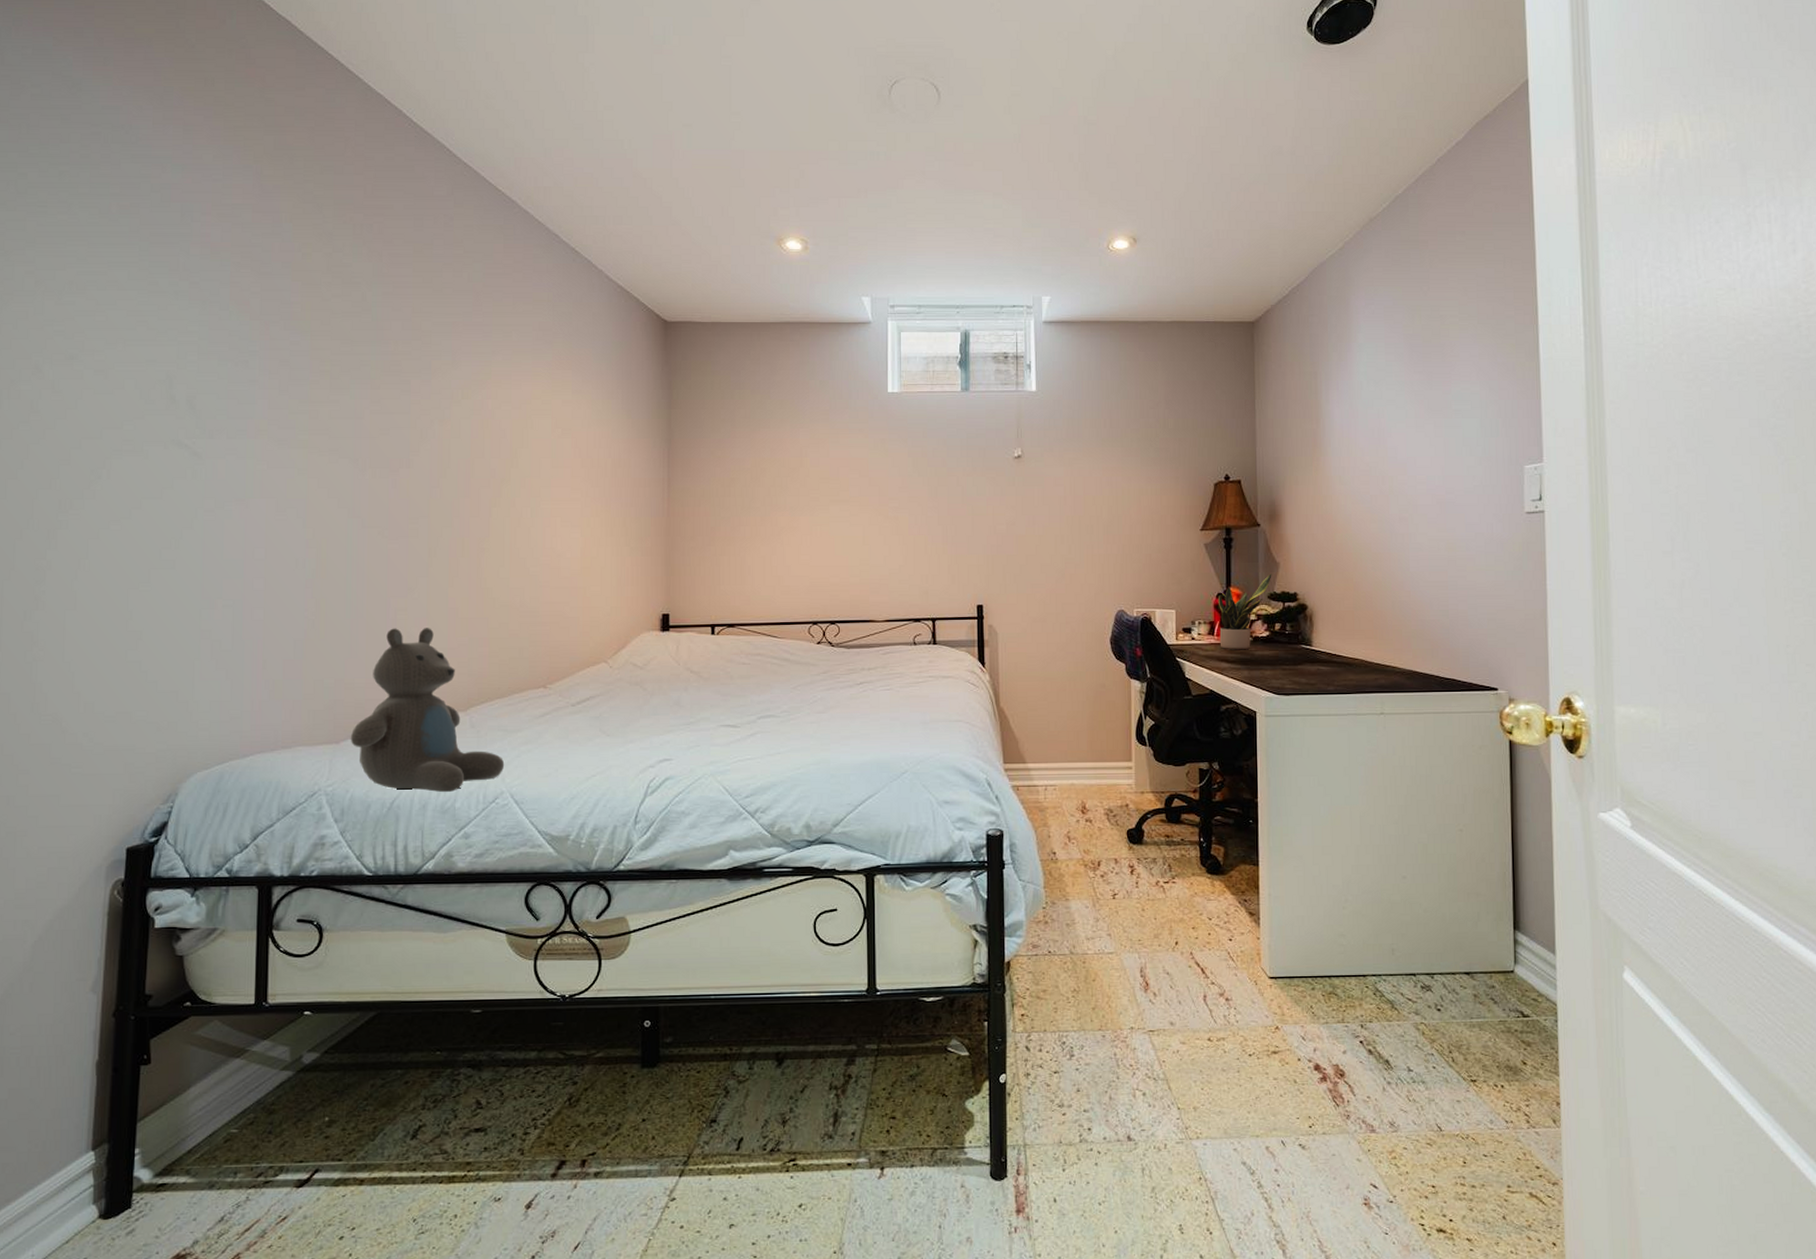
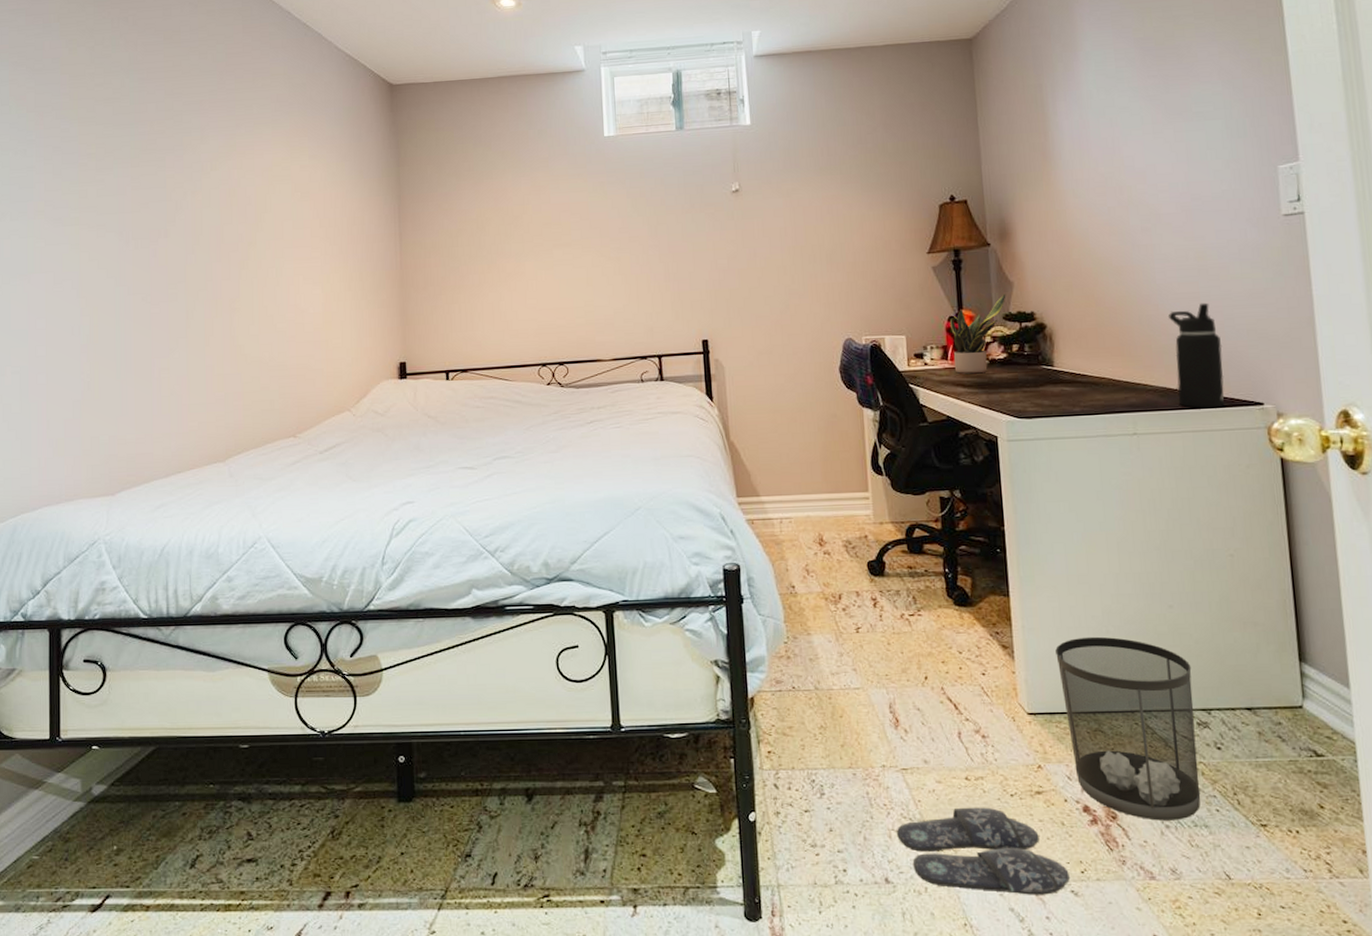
stuffed animal: present [350,628,505,793] -> none [124,385,261,539]
slippers: none [1141,1066,1298,1149] -> present [897,807,1070,895]
waste bin: none [1298,905,1420,1078] -> present [1055,636,1201,821]
water bottle: none [1418,591,1465,693] -> present [1167,302,1225,409]

